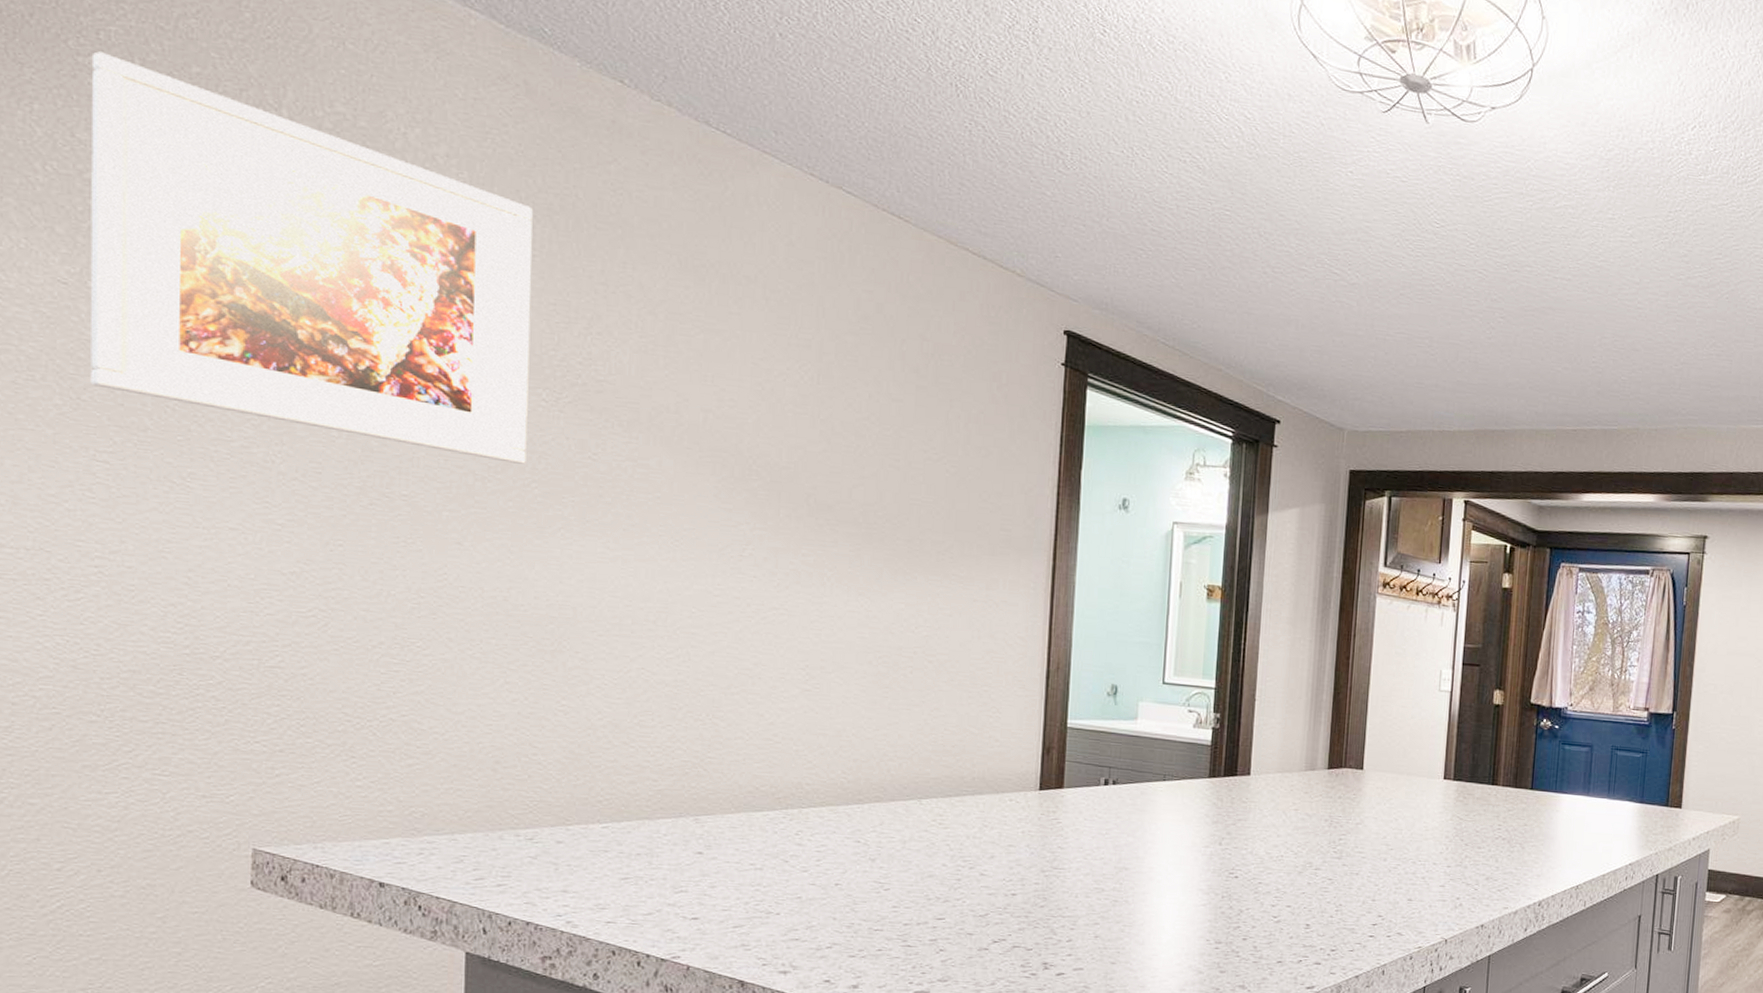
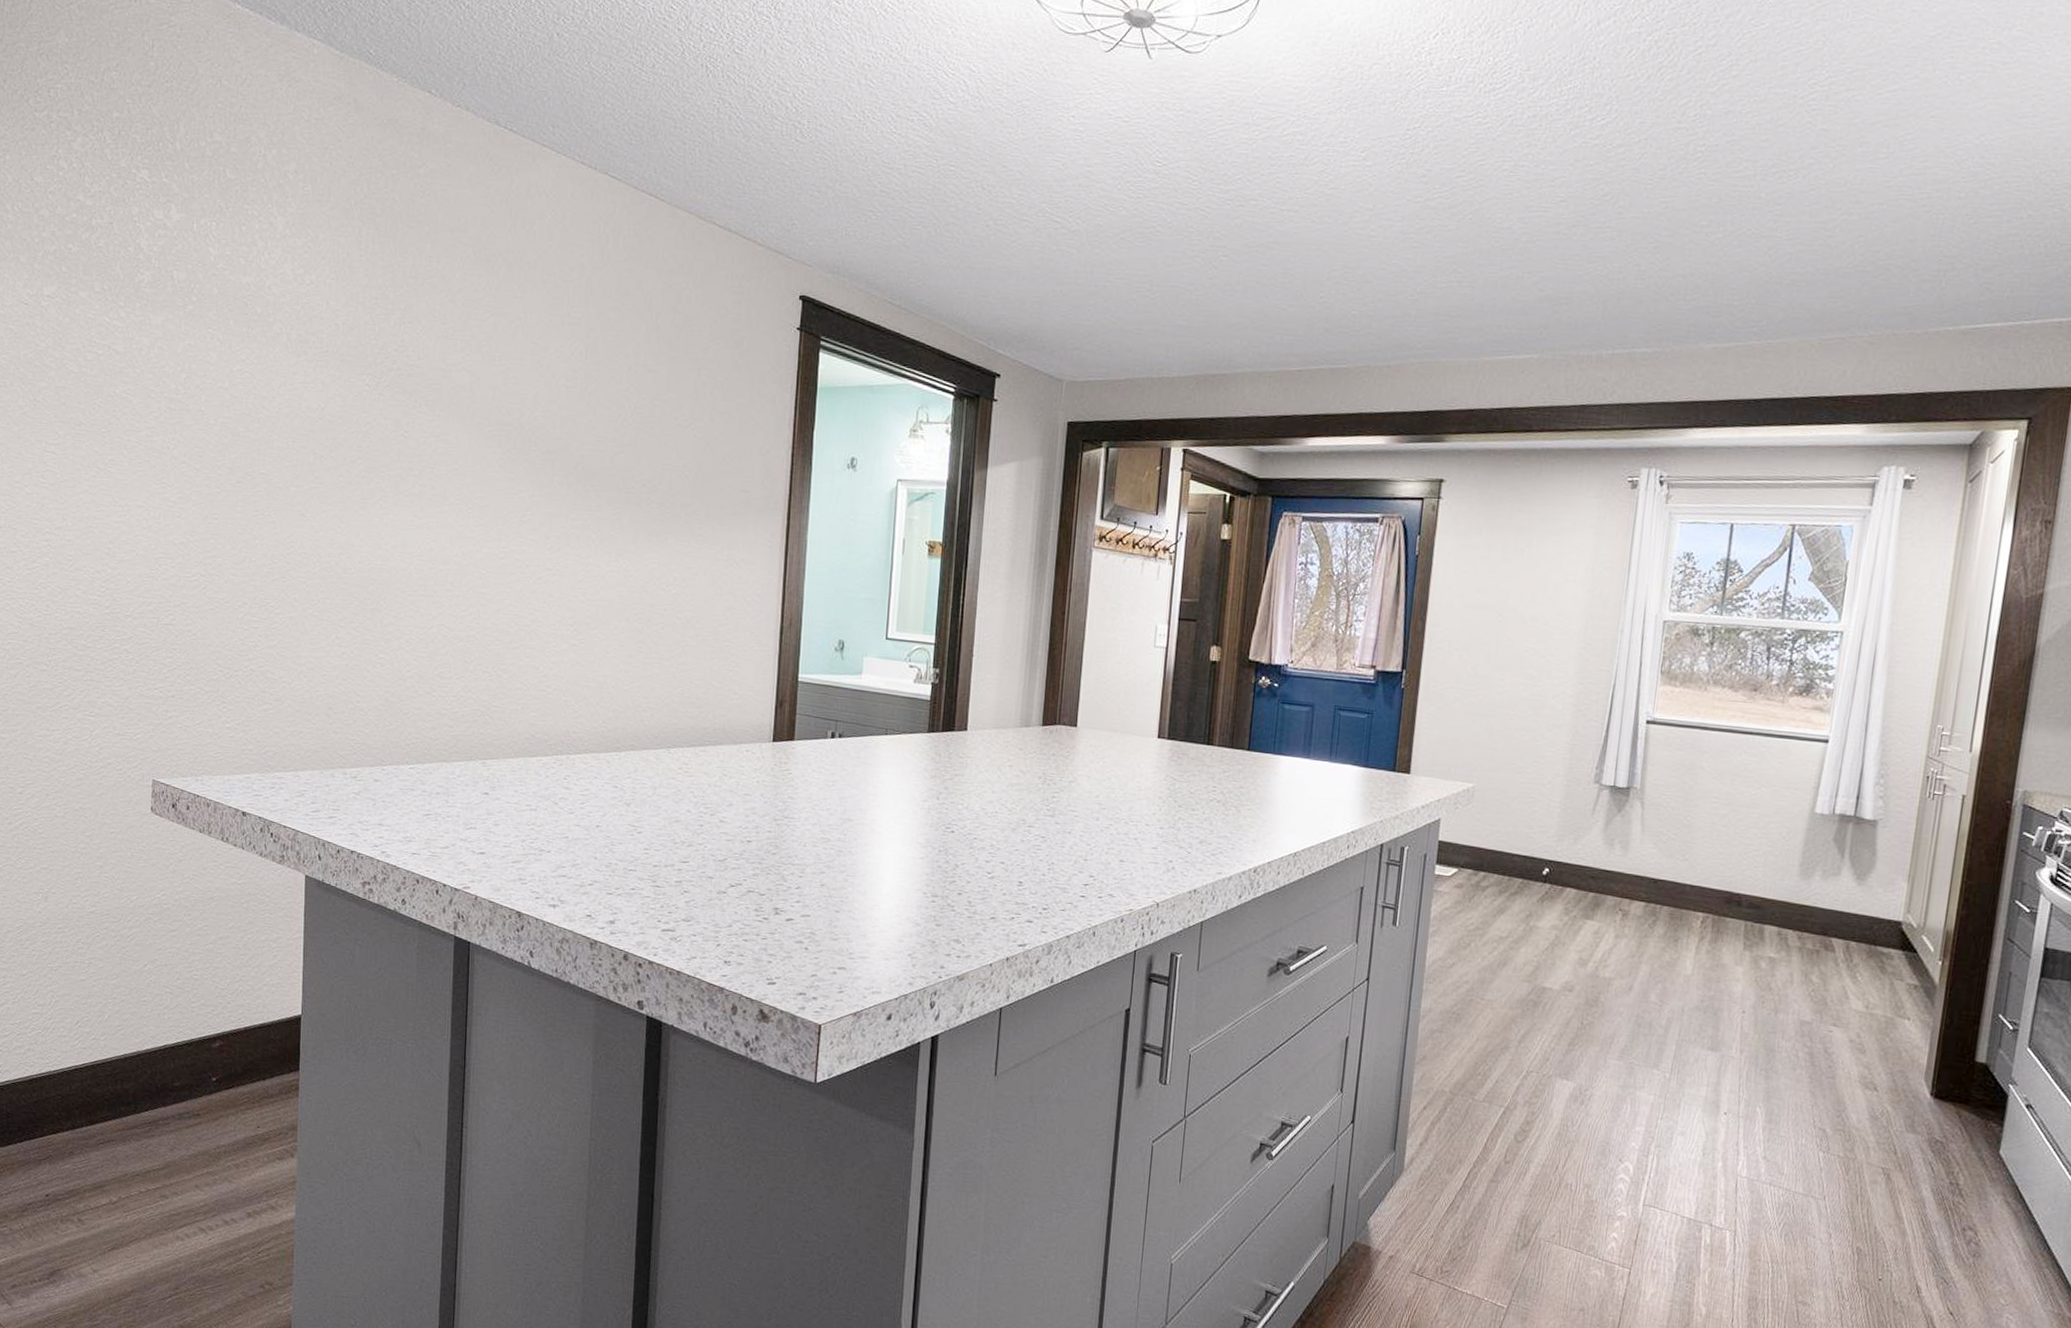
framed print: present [90,51,533,464] -> none [43,107,360,443]

